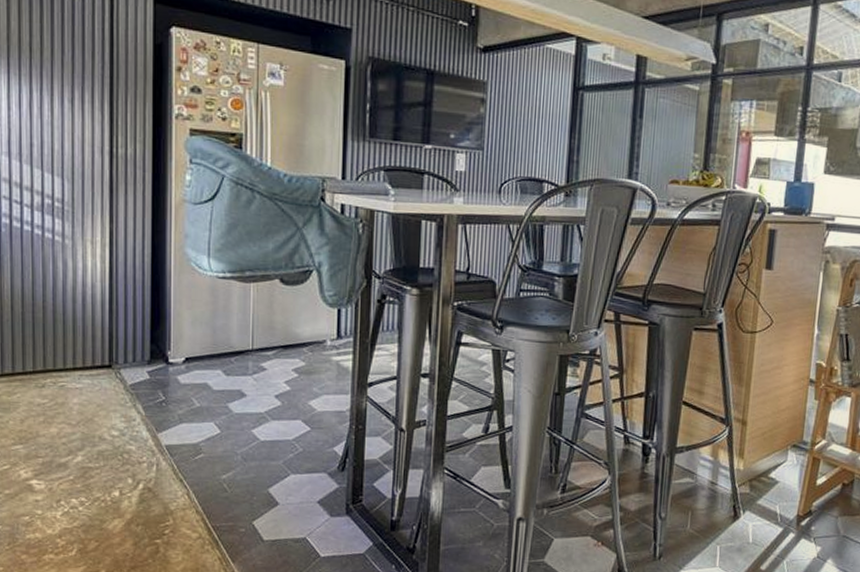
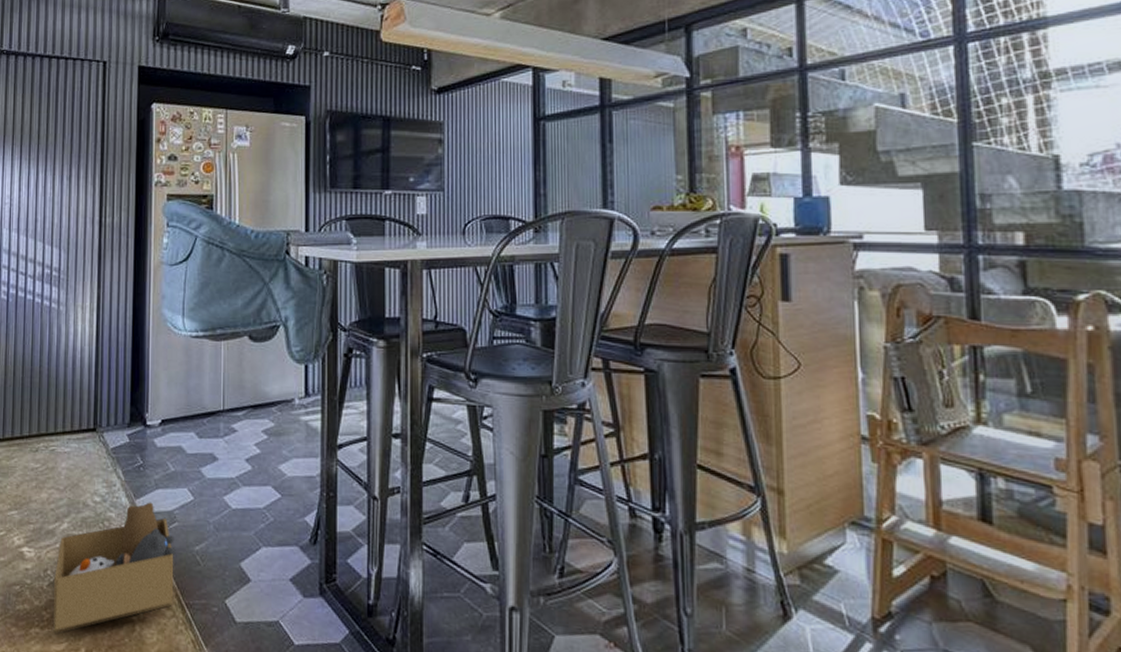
cardboard box: none [69,435,201,559] -> present [53,502,176,634]

